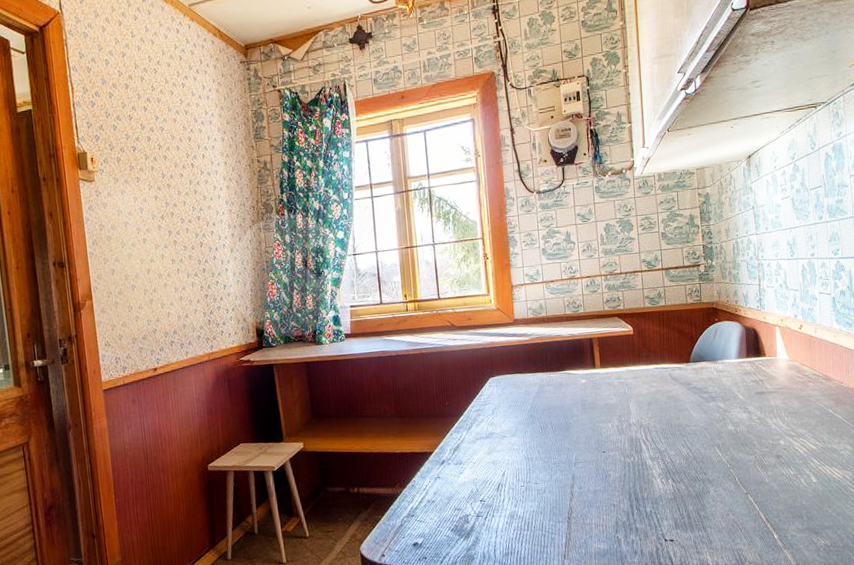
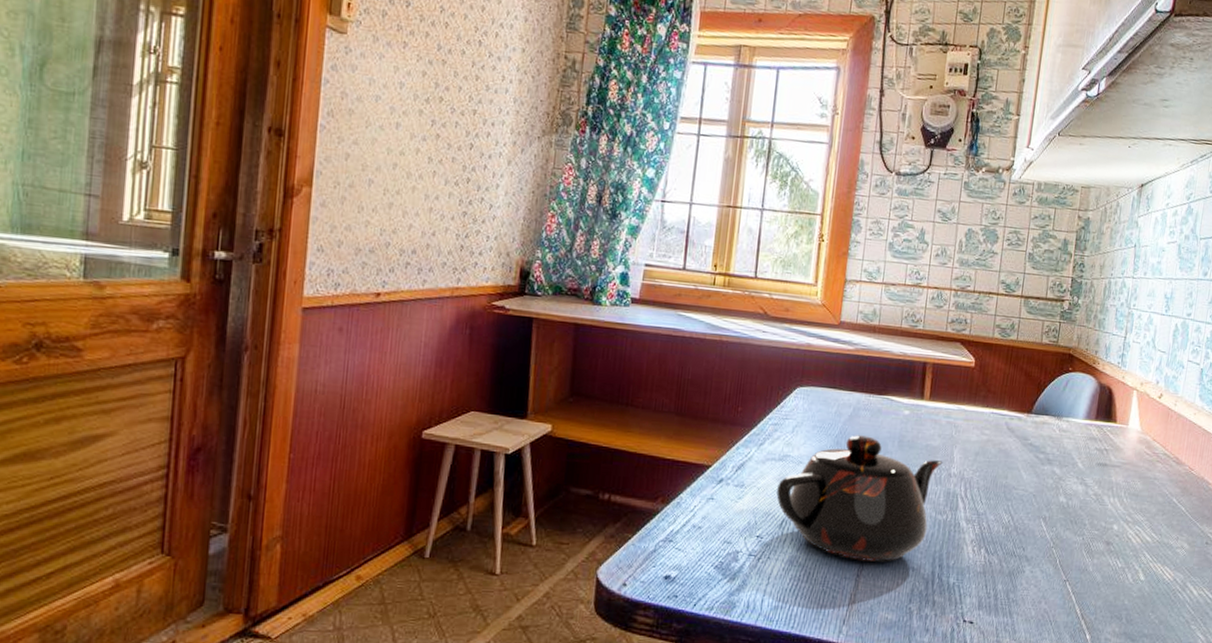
teapot: none [489,406,622,506] -> present [776,435,943,562]

